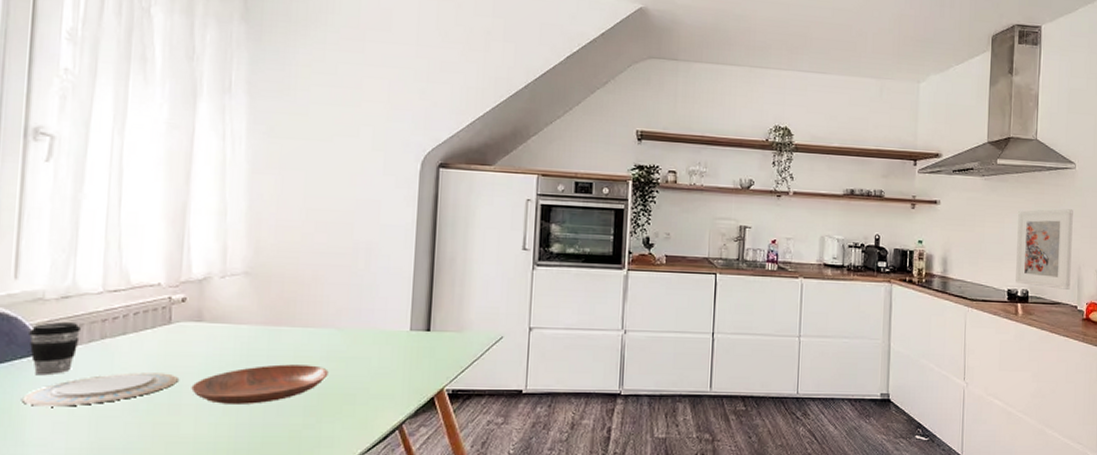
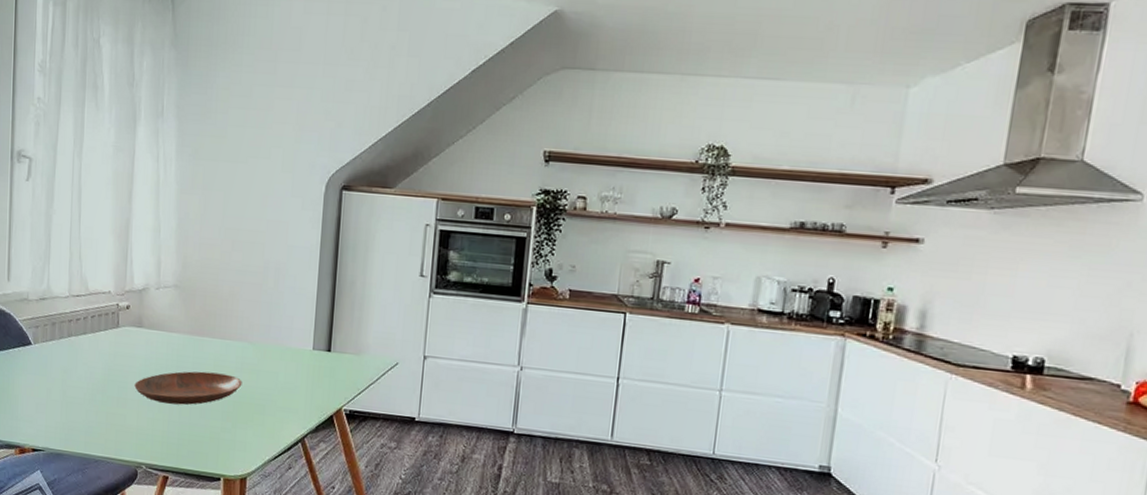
plate: present [22,372,178,407] -> none [16,367,124,392]
coffee cup: present [29,322,81,376] -> none [19,319,54,364]
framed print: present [1016,209,1073,290] -> none [1026,255,1131,362]

